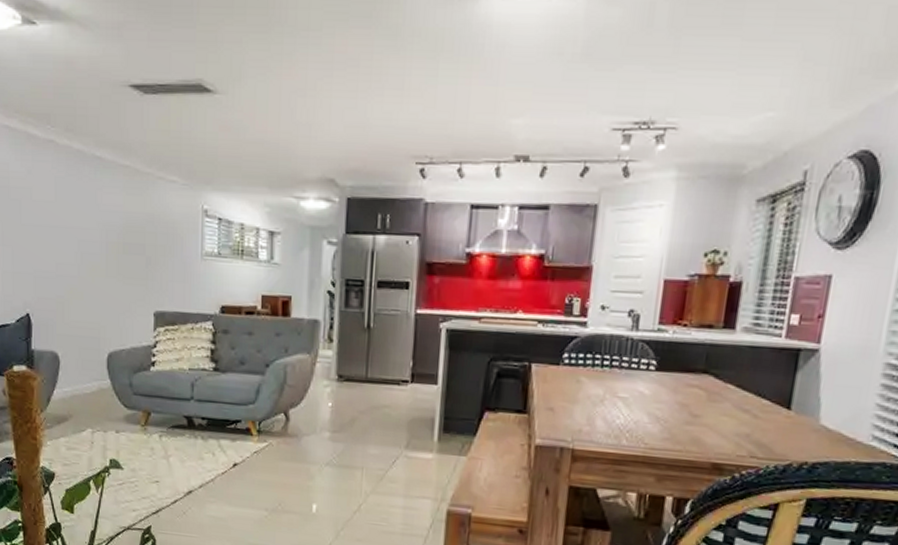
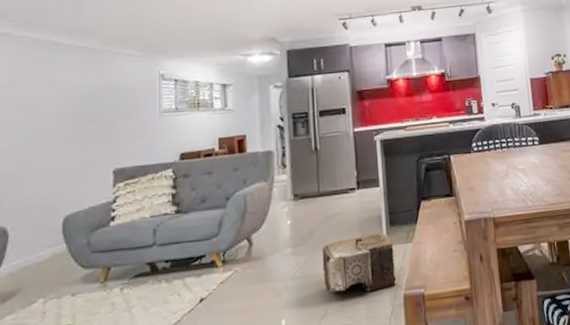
pouf: none [361,435,444,500] -> present [322,232,397,294]

